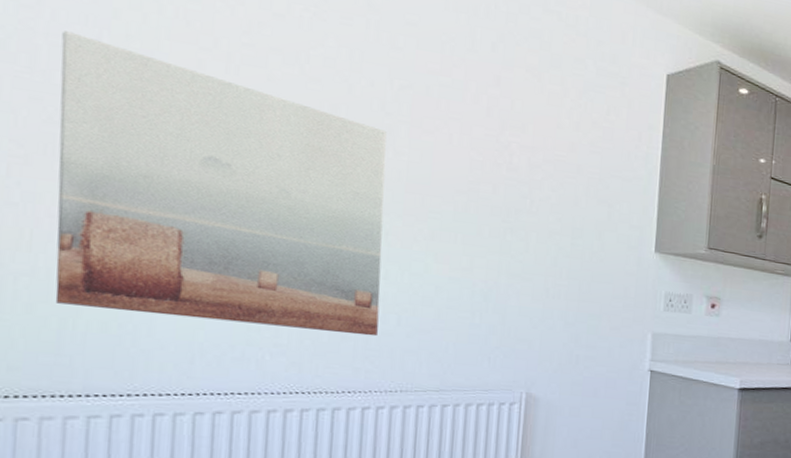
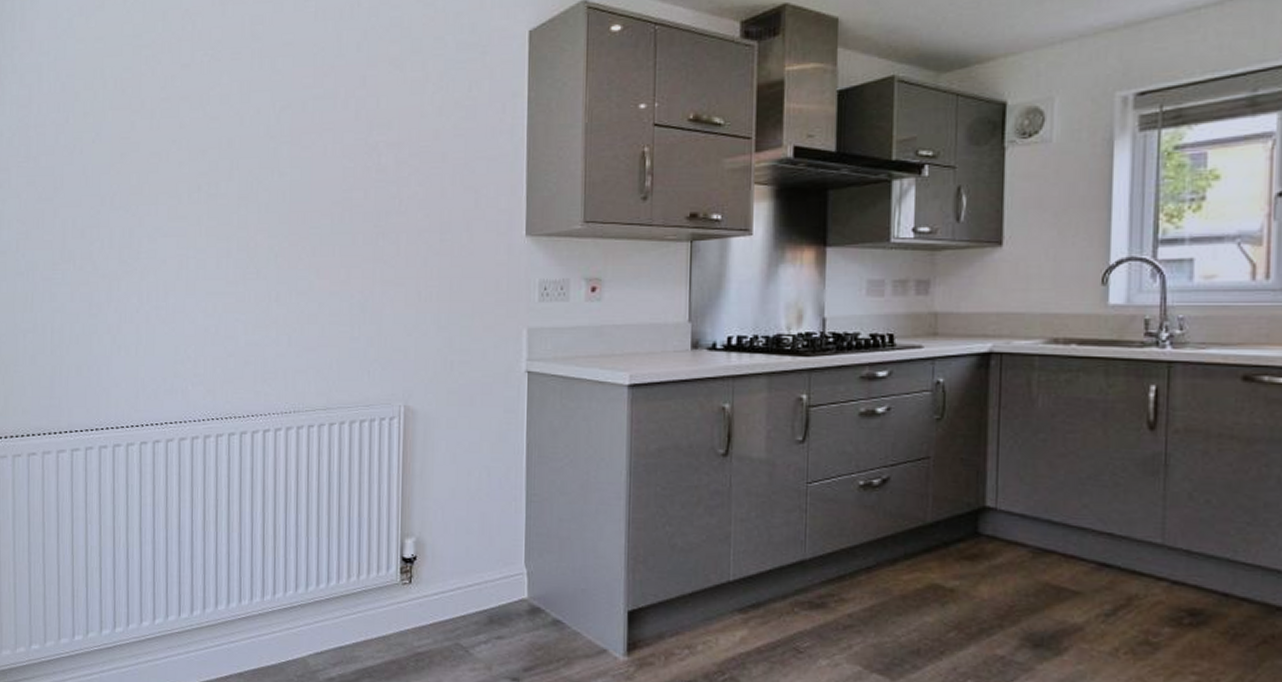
wall art: present [55,30,387,337] -> none [44,120,274,359]

